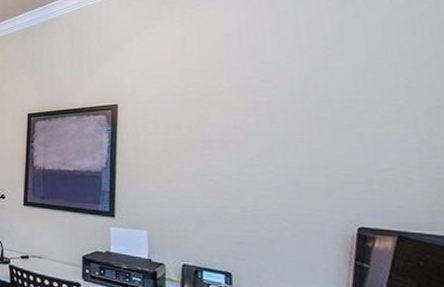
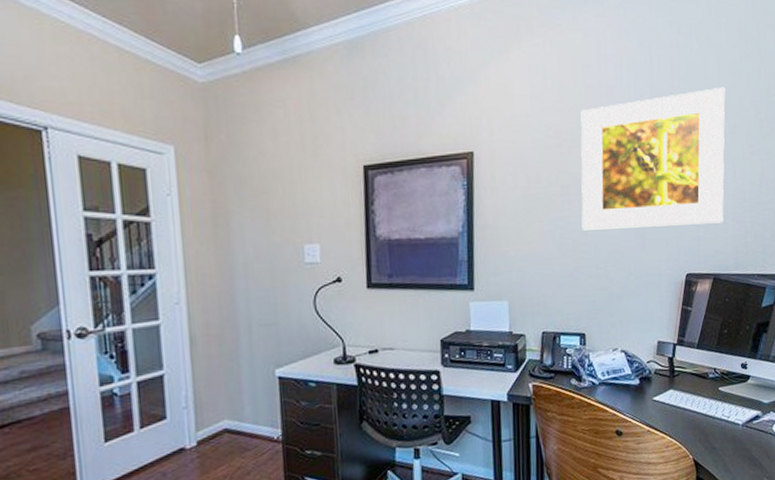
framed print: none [221,44,406,178] -> present [581,87,725,230]

